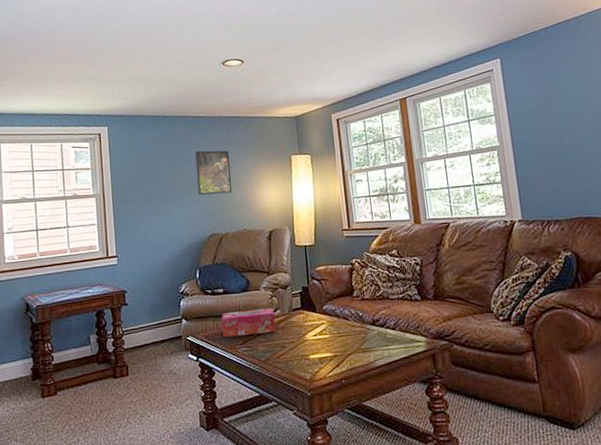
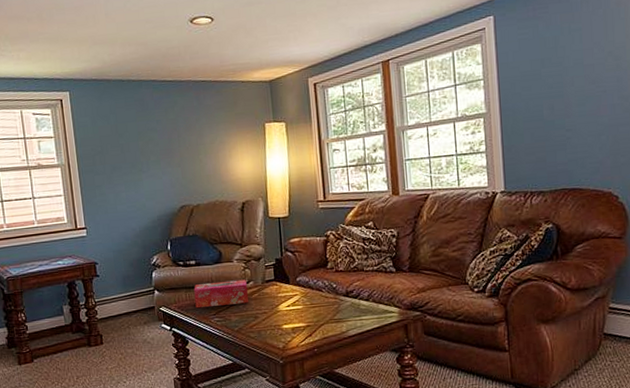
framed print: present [195,150,233,195] -> none [163,117,204,166]

